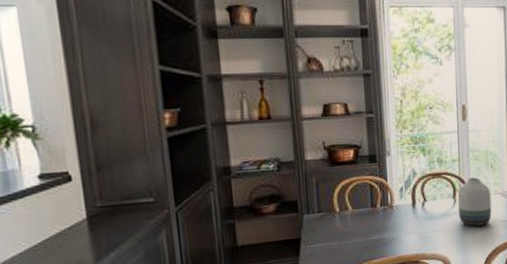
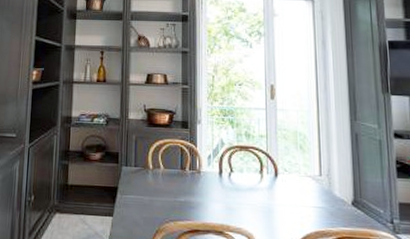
vase: present [457,177,492,227] -> none [264,155,301,208]

